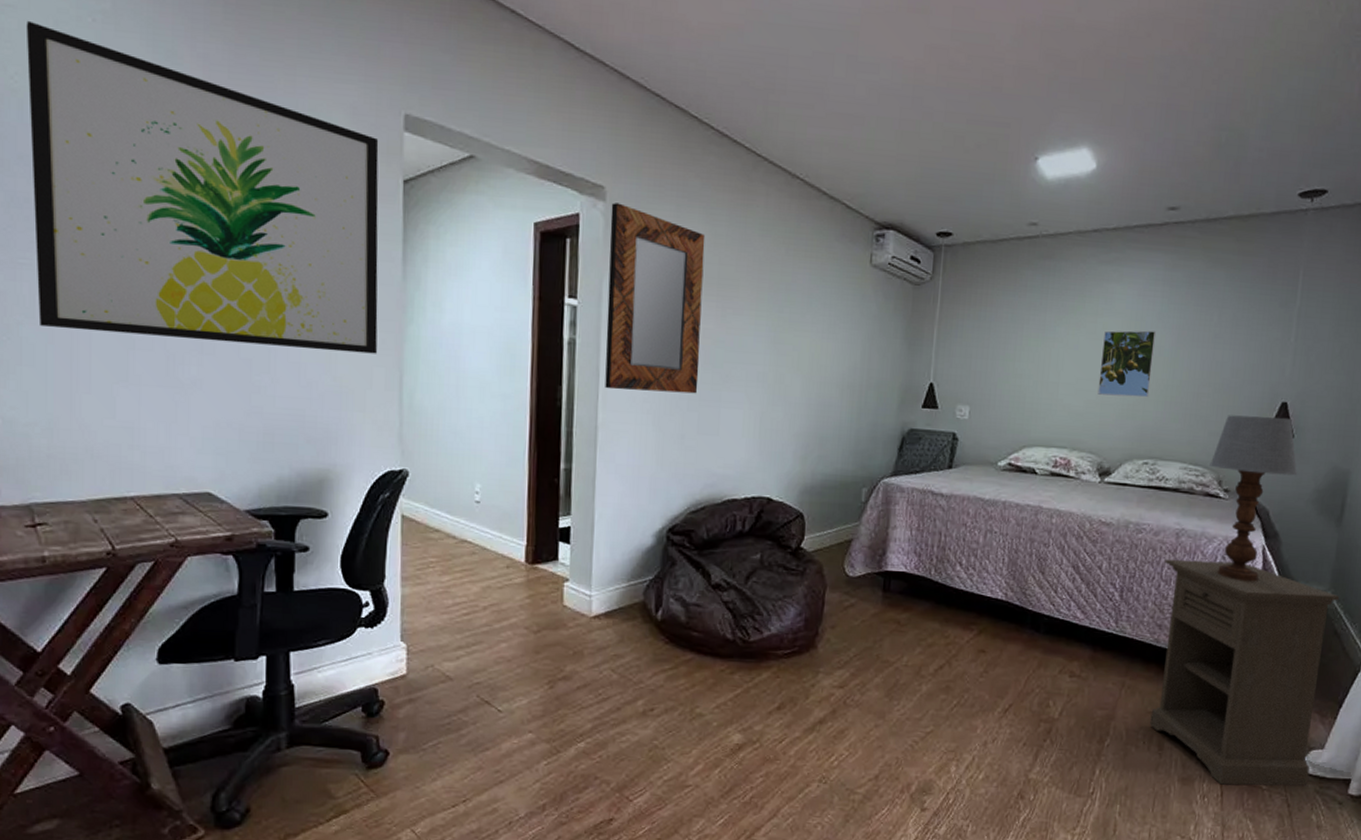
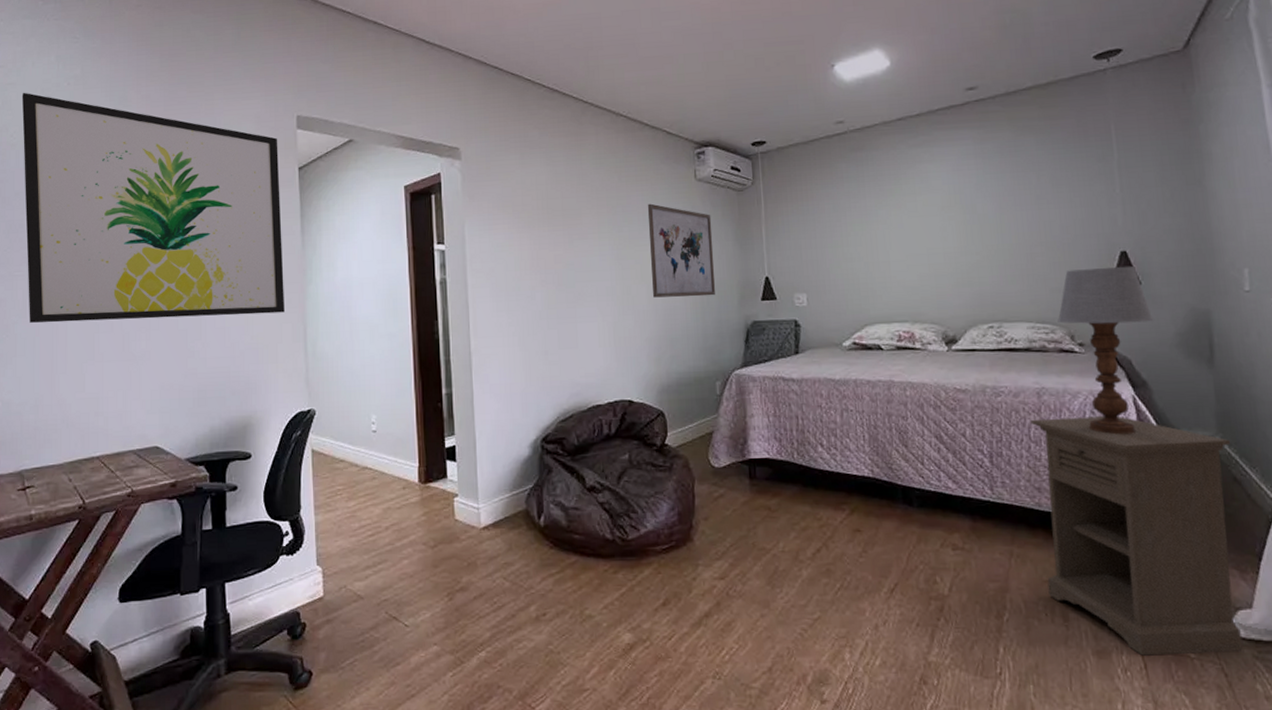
home mirror: present [605,203,706,394] -> none [466,159,555,319]
wall art: none [808,285,882,397] -> present [647,203,716,298]
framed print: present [1097,330,1157,398] -> none [926,201,982,267]

